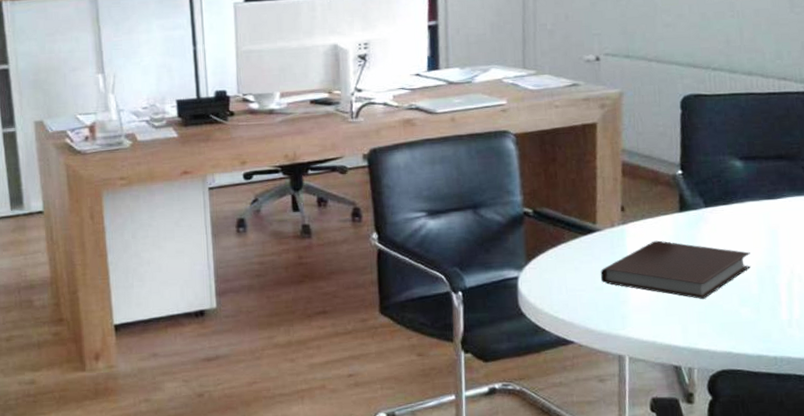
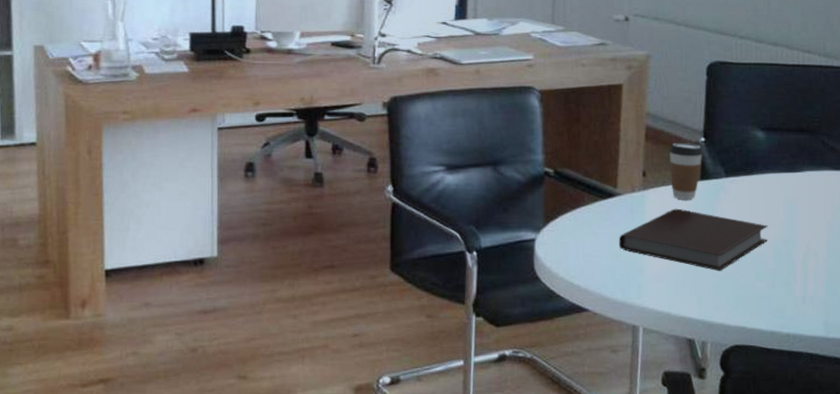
coffee cup: none [647,176,681,231] -> present [669,143,703,199]

